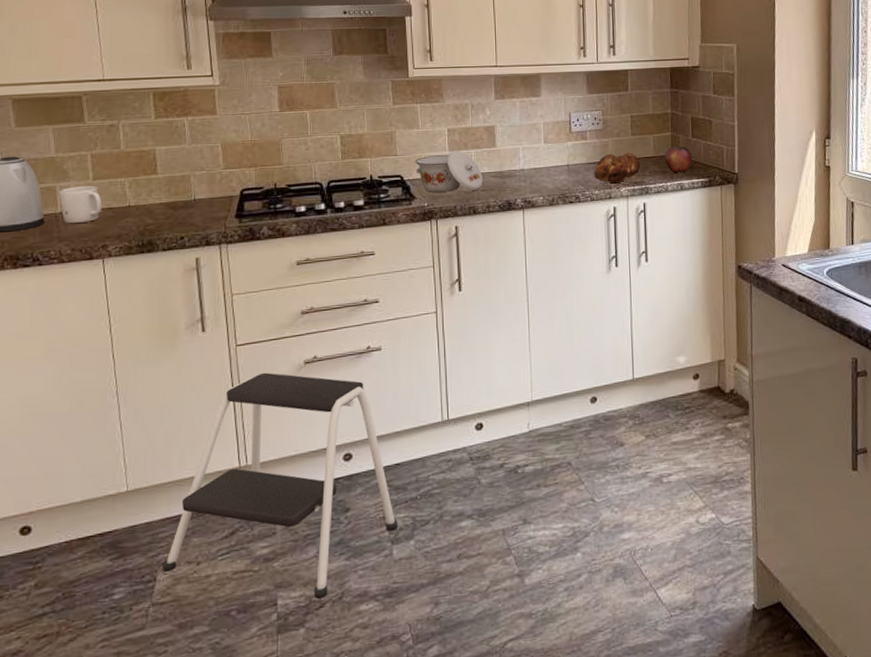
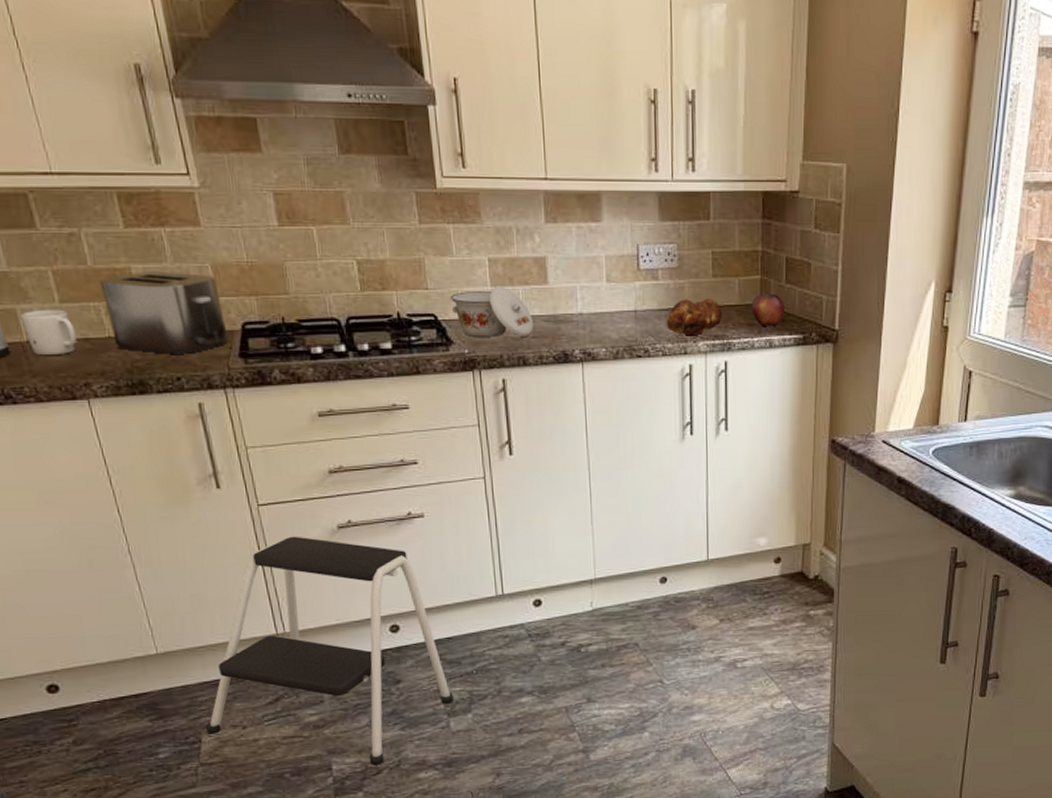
toaster: none [128,151,228,219] -> present [99,271,228,355]

